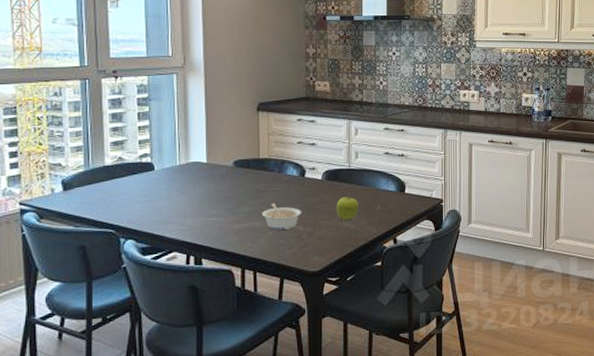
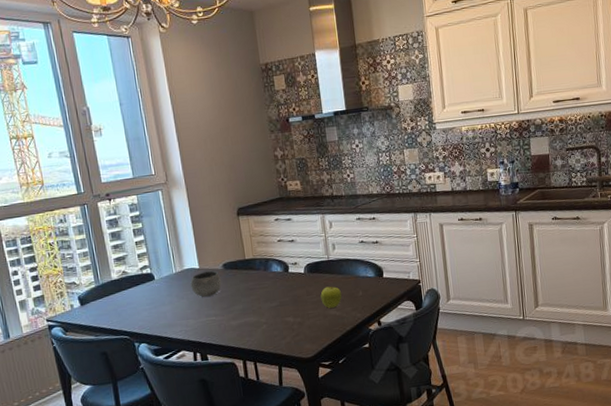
bowl: none [194,166,229,195] -> present [190,270,222,297]
legume: present [262,202,302,230] -> none [254,298,290,323]

